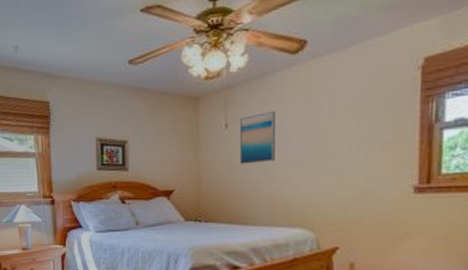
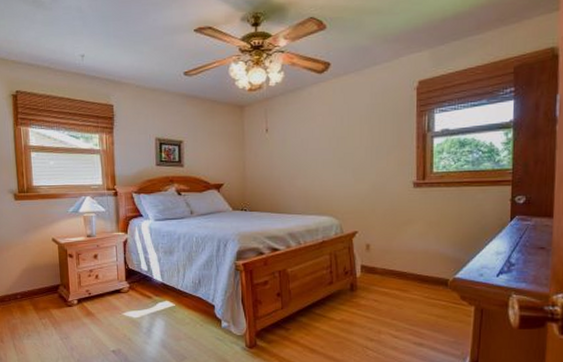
wall art: present [239,110,275,164] -> none [277,118,306,163]

